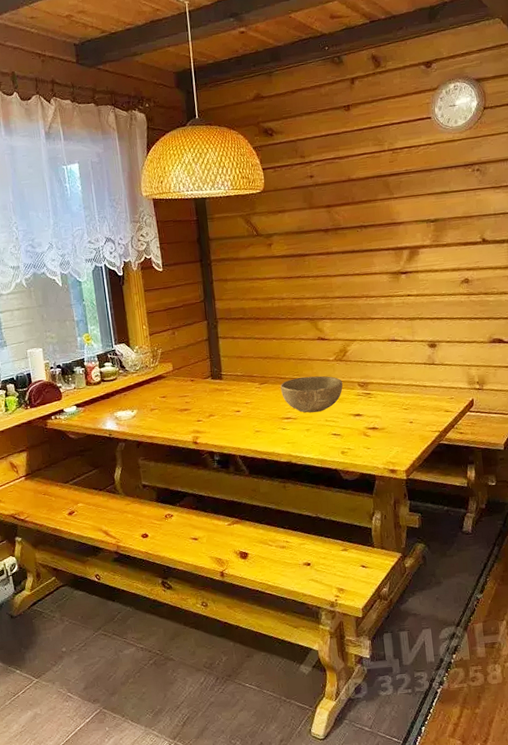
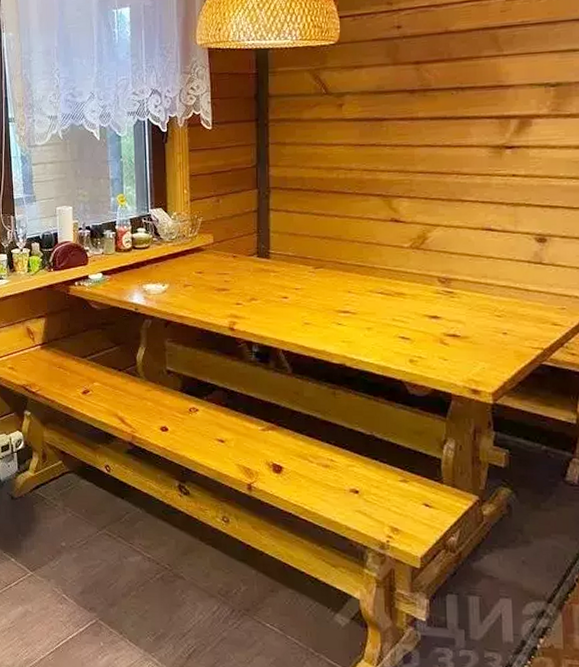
bowl: present [280,376,343,413] -> none [340,264,419,309]

